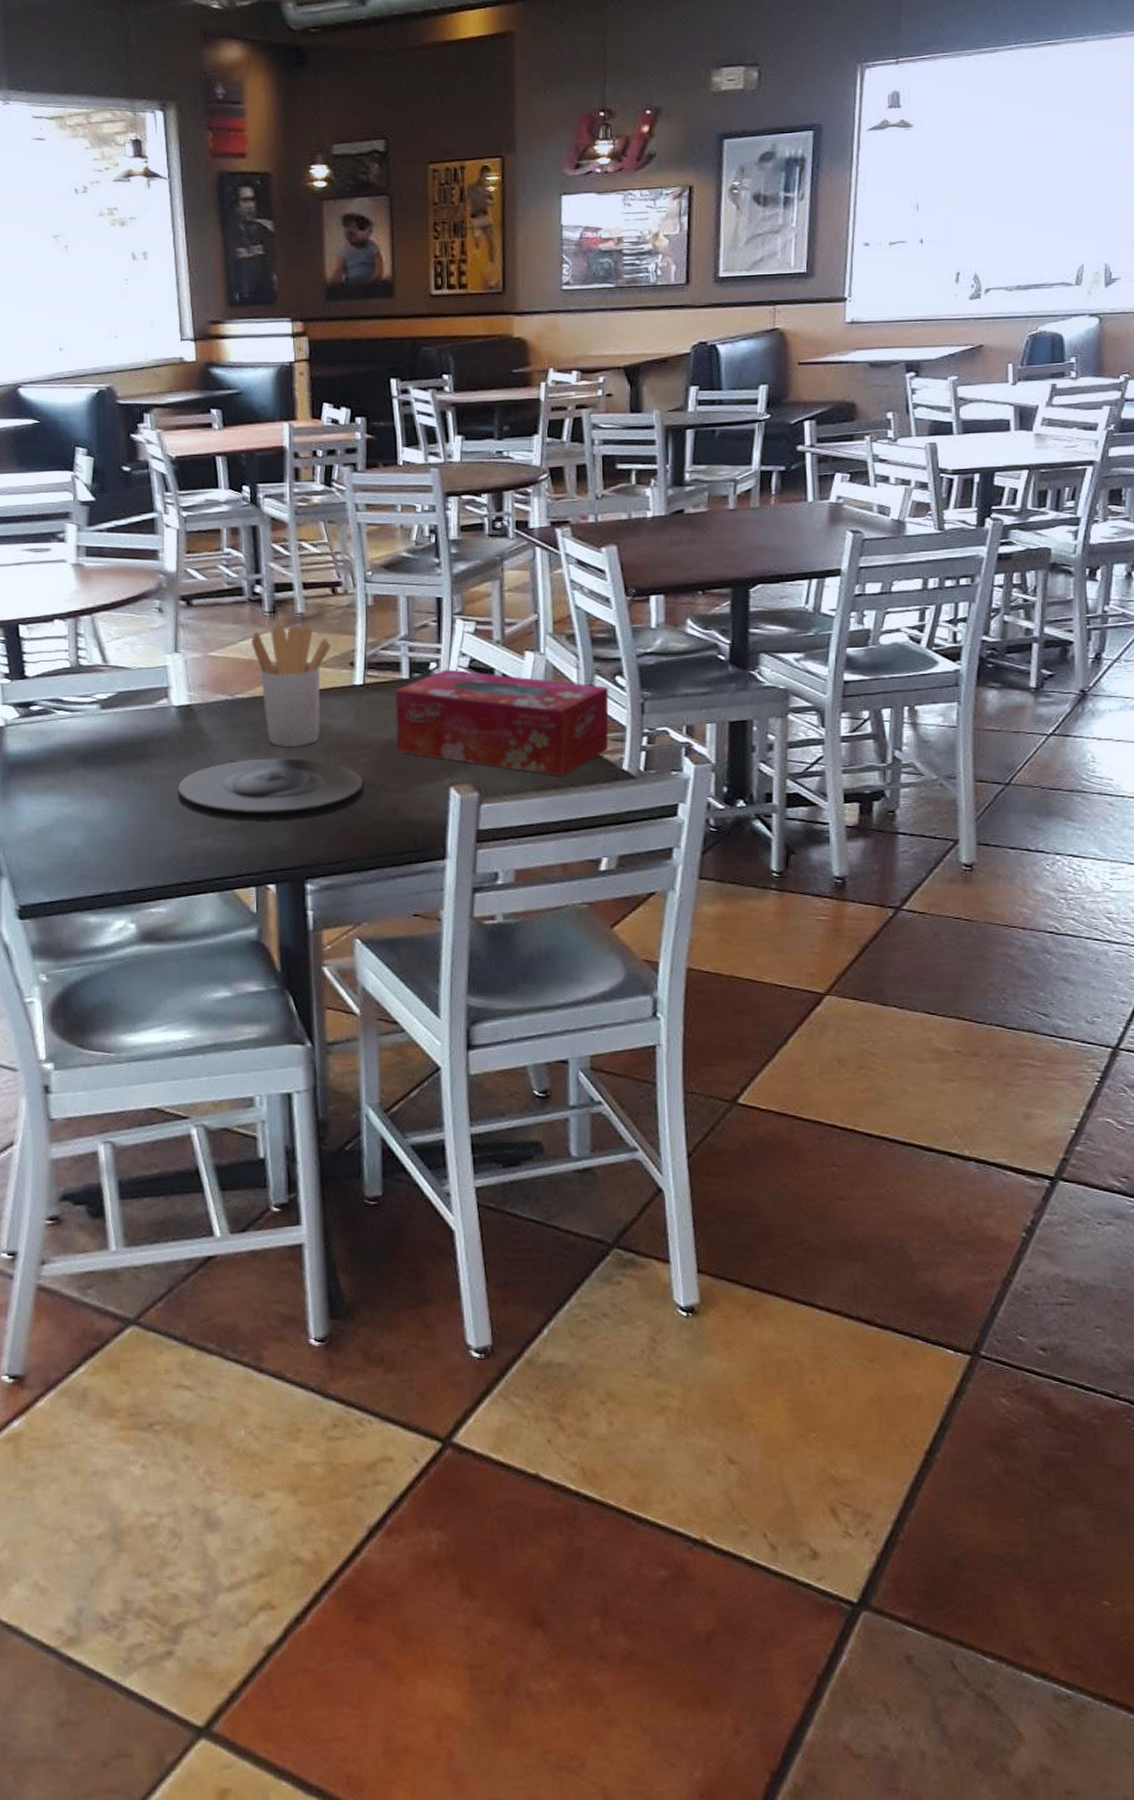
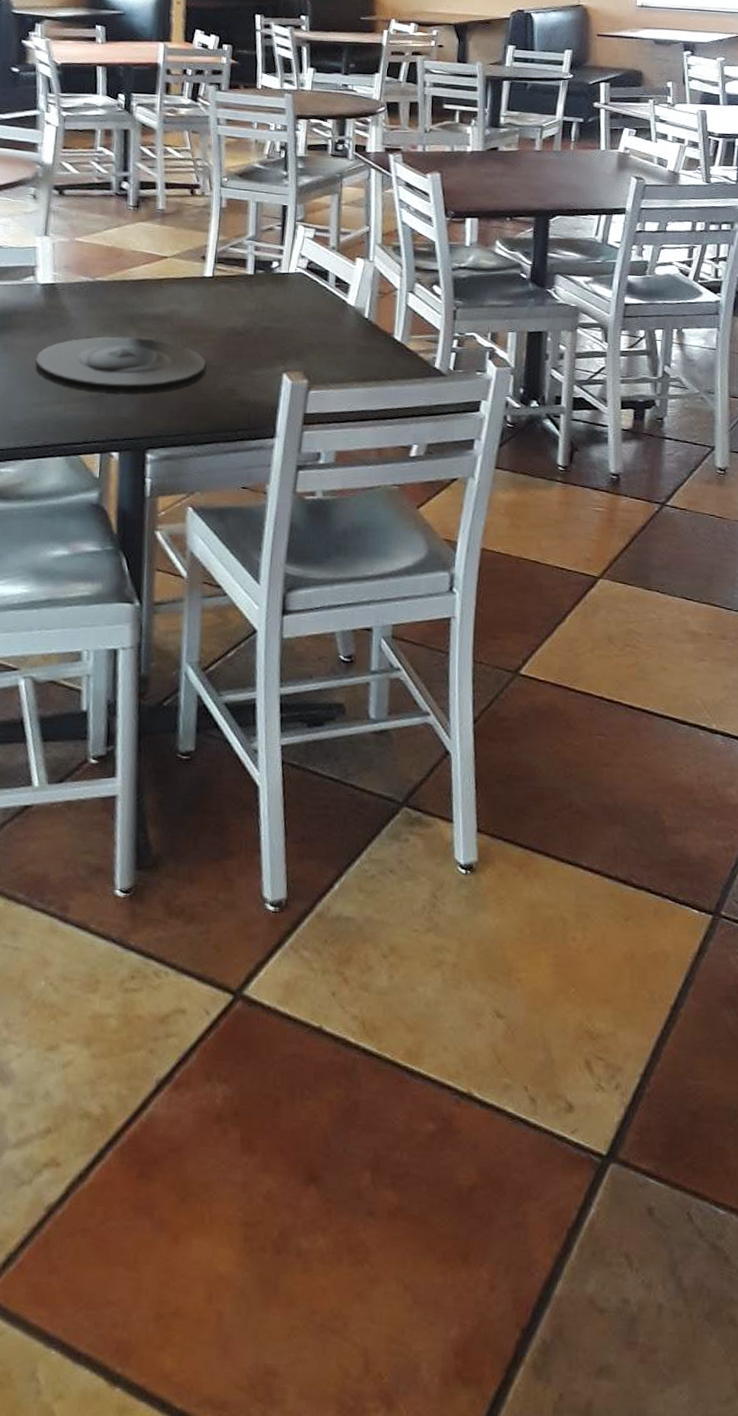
utensil holder: present [252,625,331,748] -> none [115,219,186,329]
tissue box: present [394,669,609,777] -> none [237,268,427,371]

